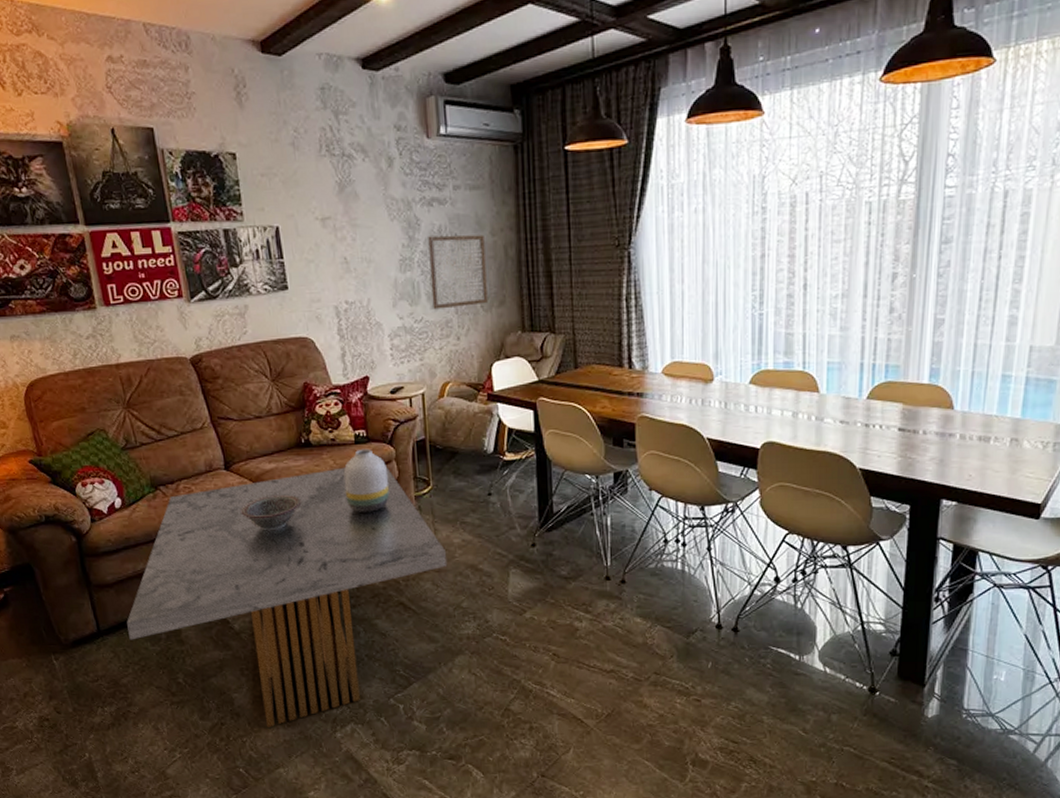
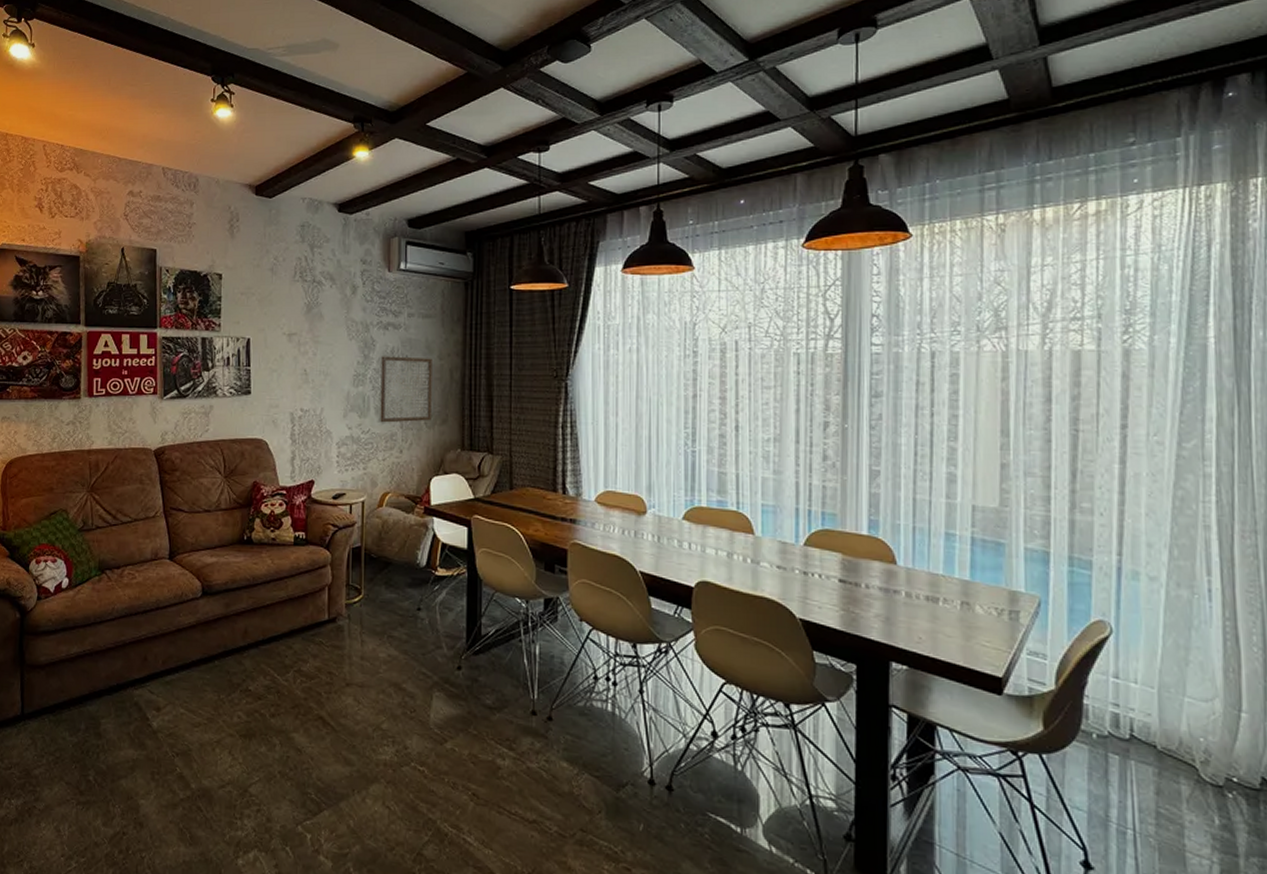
coffee table: present [127,466,448,727] -> none [50,568,371,844]
decorative bowl: present [240,494,302,531] -> none [177,589,236,626]
vase: present [343,448,389,513] -> none [278,550,321,617]

